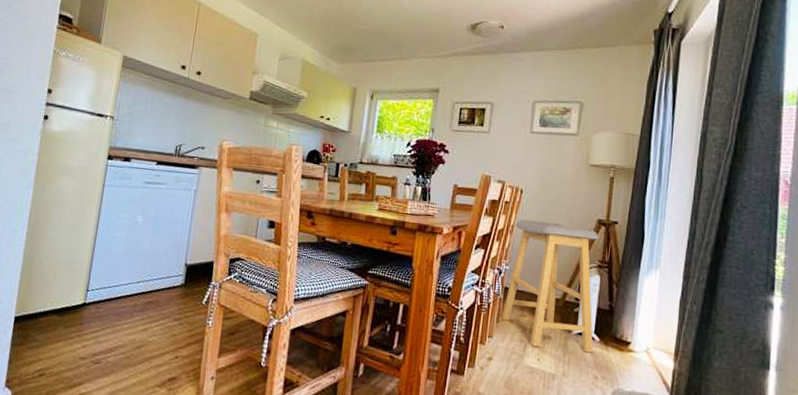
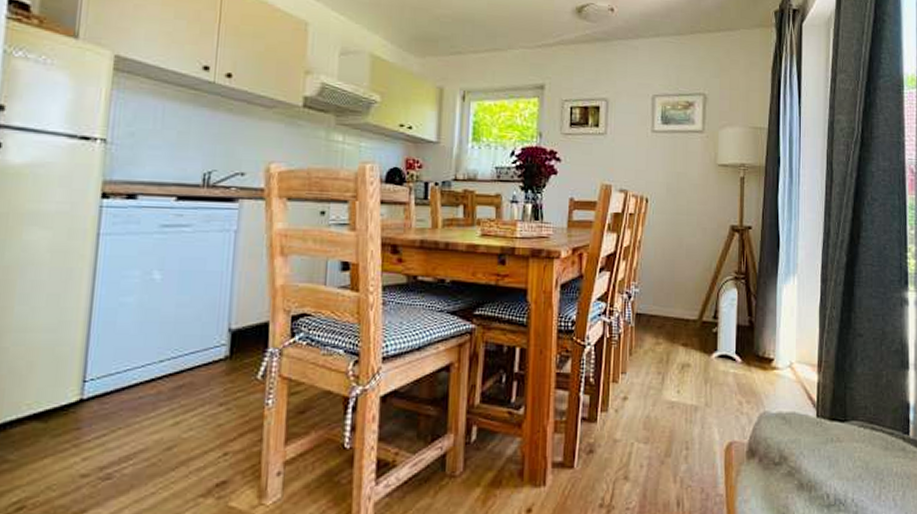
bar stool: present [501,219,599,353] -> none [634,232,735,378]

